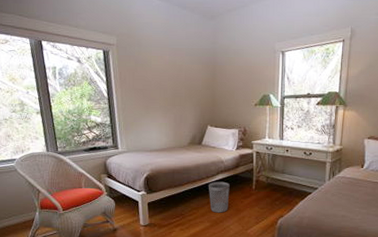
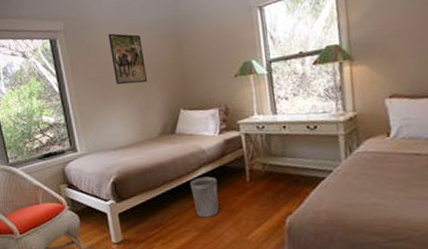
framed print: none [155,54,184,99] -> present [108,33,147,85]

